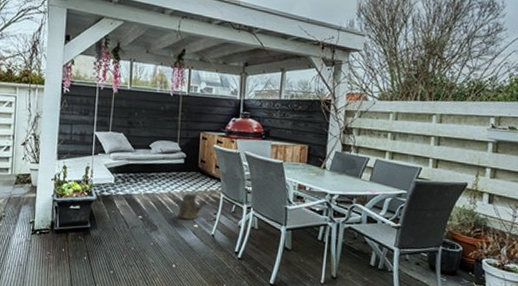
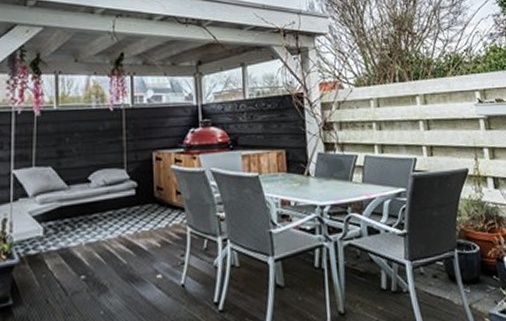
watering can: present [174,190,216,220] -> none [127,224,180,271]

